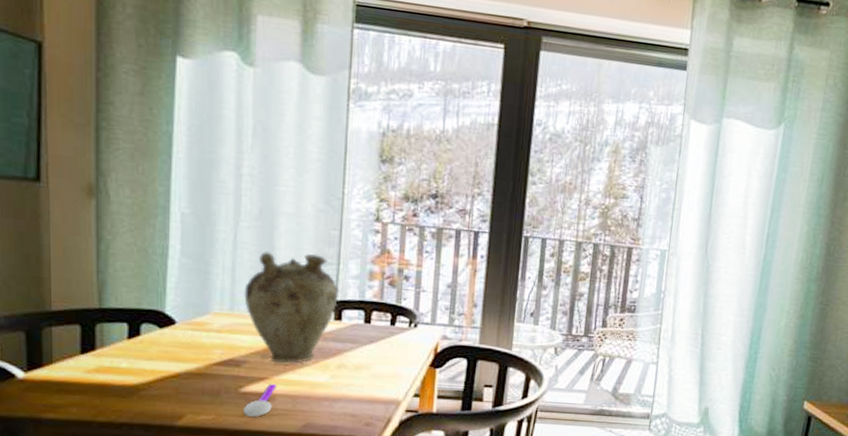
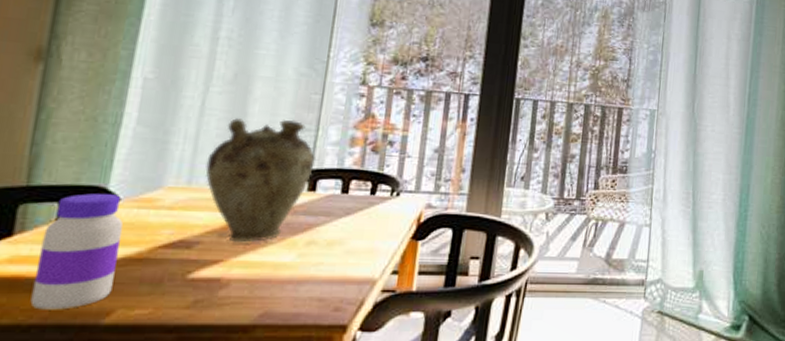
jar: none [118,316,182,412] -> present [30,193,123,310]
spoon: present [243,384,276,417] -> none [189,267,232,308]

